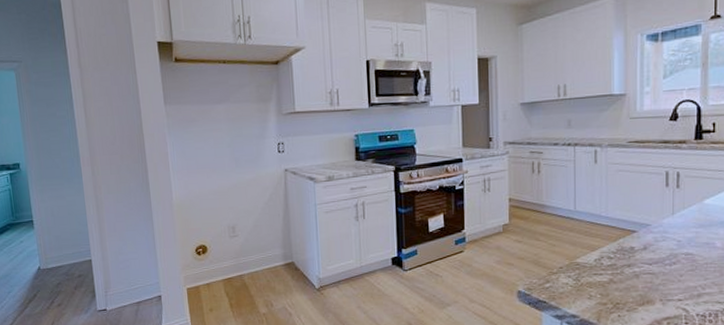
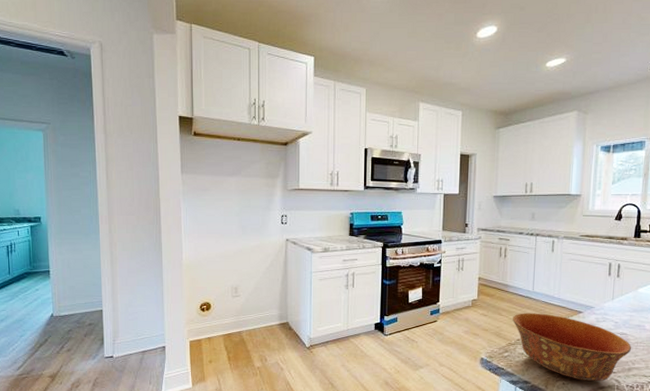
bowl: none [553,235,701,311] -> present [513,313,632,381]

